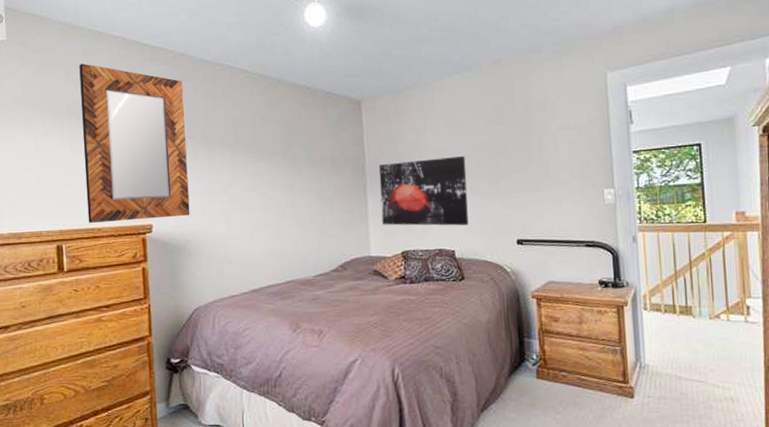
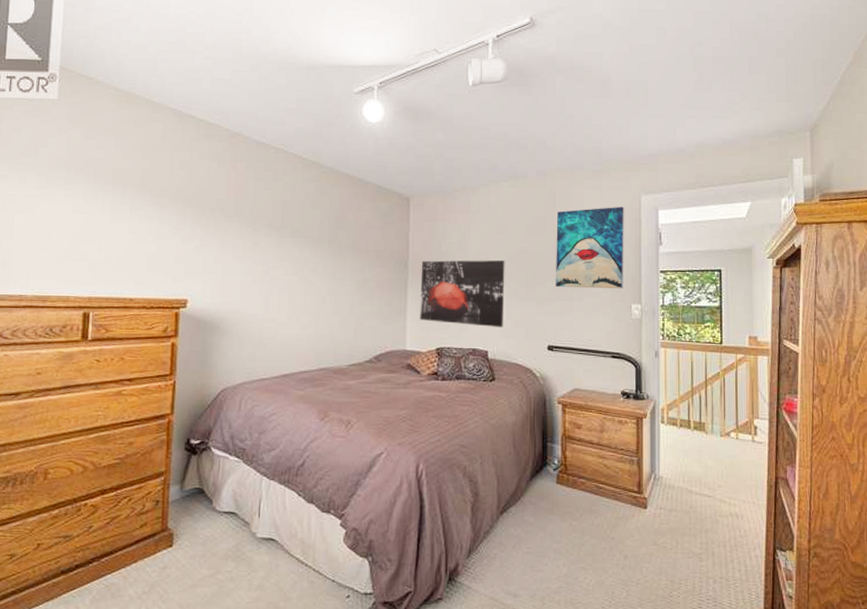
home mirror: present [79,63,190,223] -> none [120,131,235,294]
wall art: none [516,86,593,178] -> present [556,206,624,289]

